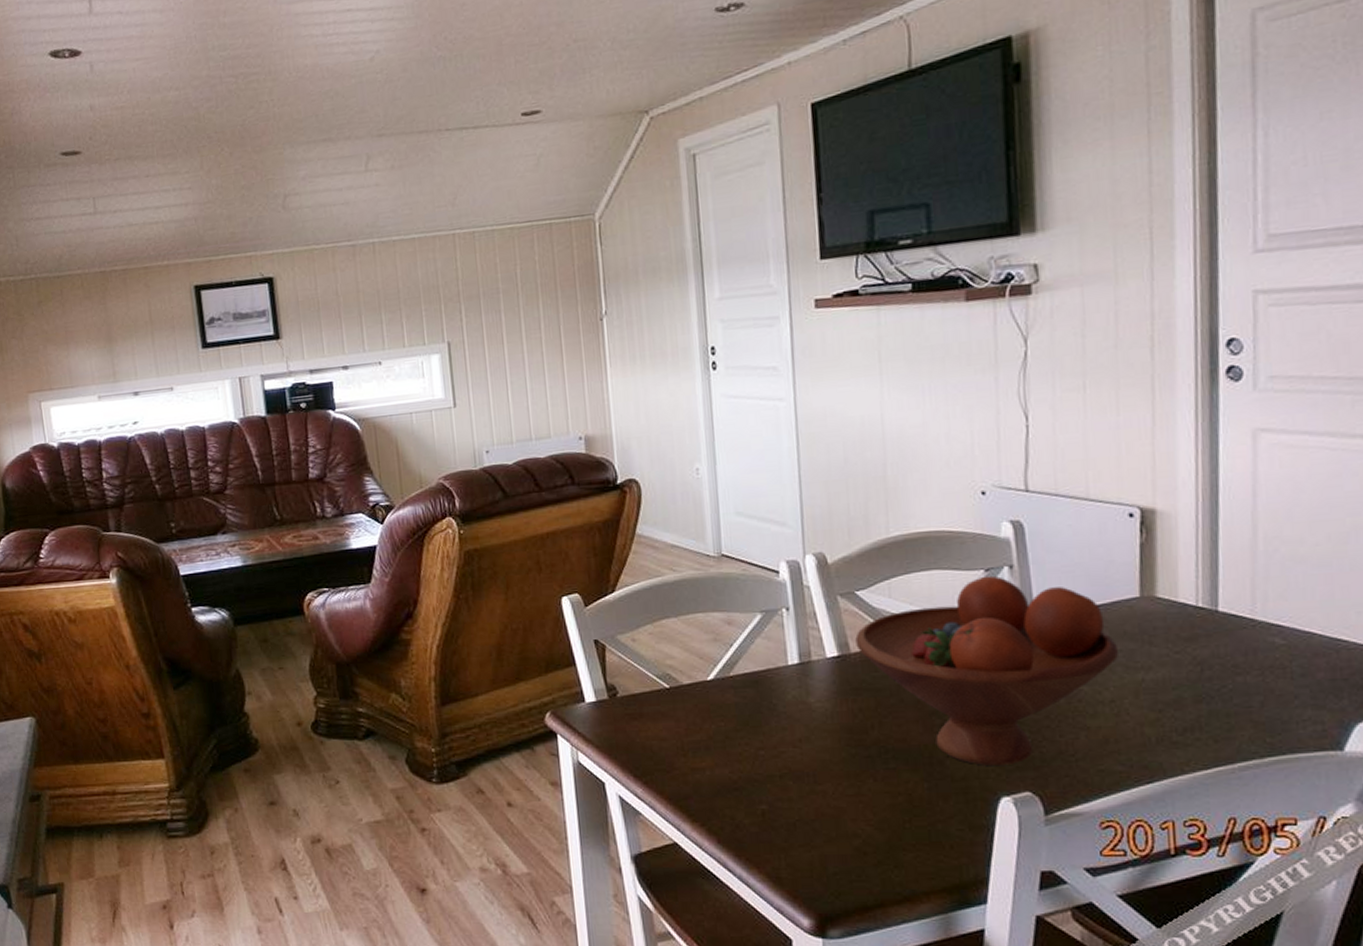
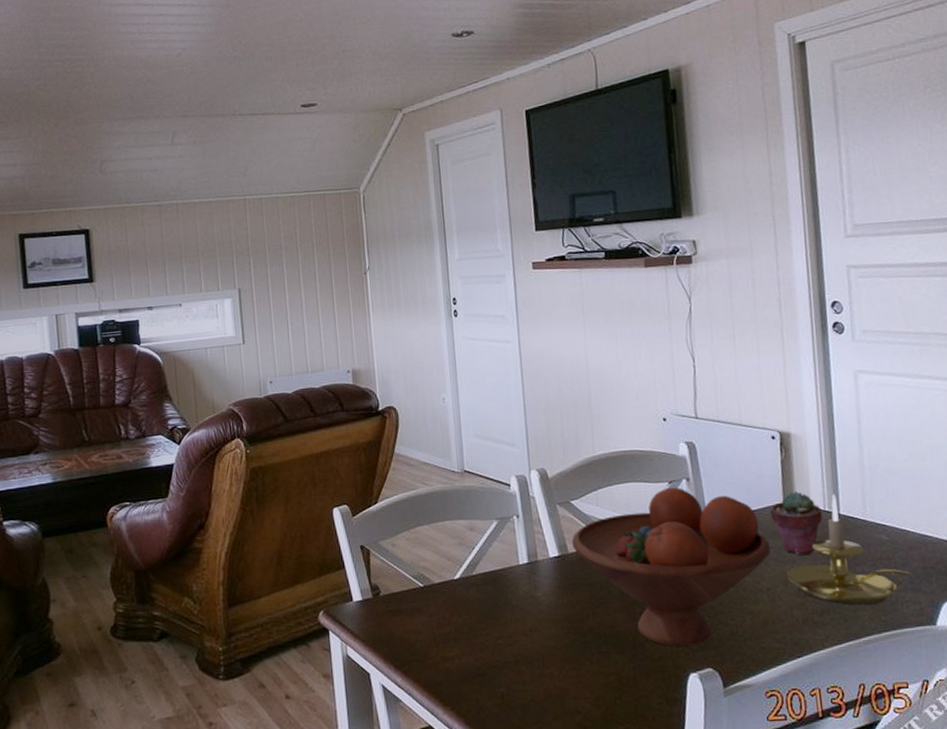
potted succulent: none [1120,581,1193,660] -> present [769,490,823,555]
candle holder: none [1138,586,1315,724] -> present [786,494,912,606]

